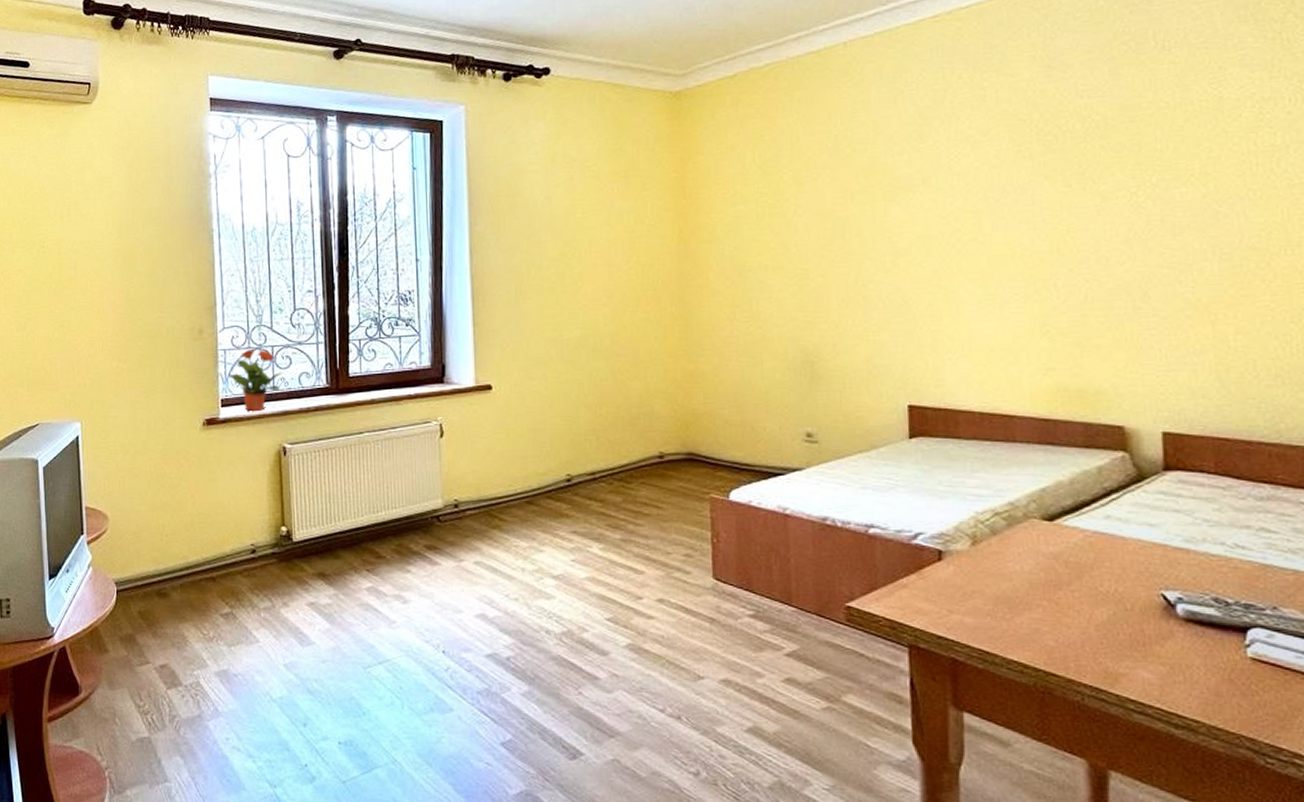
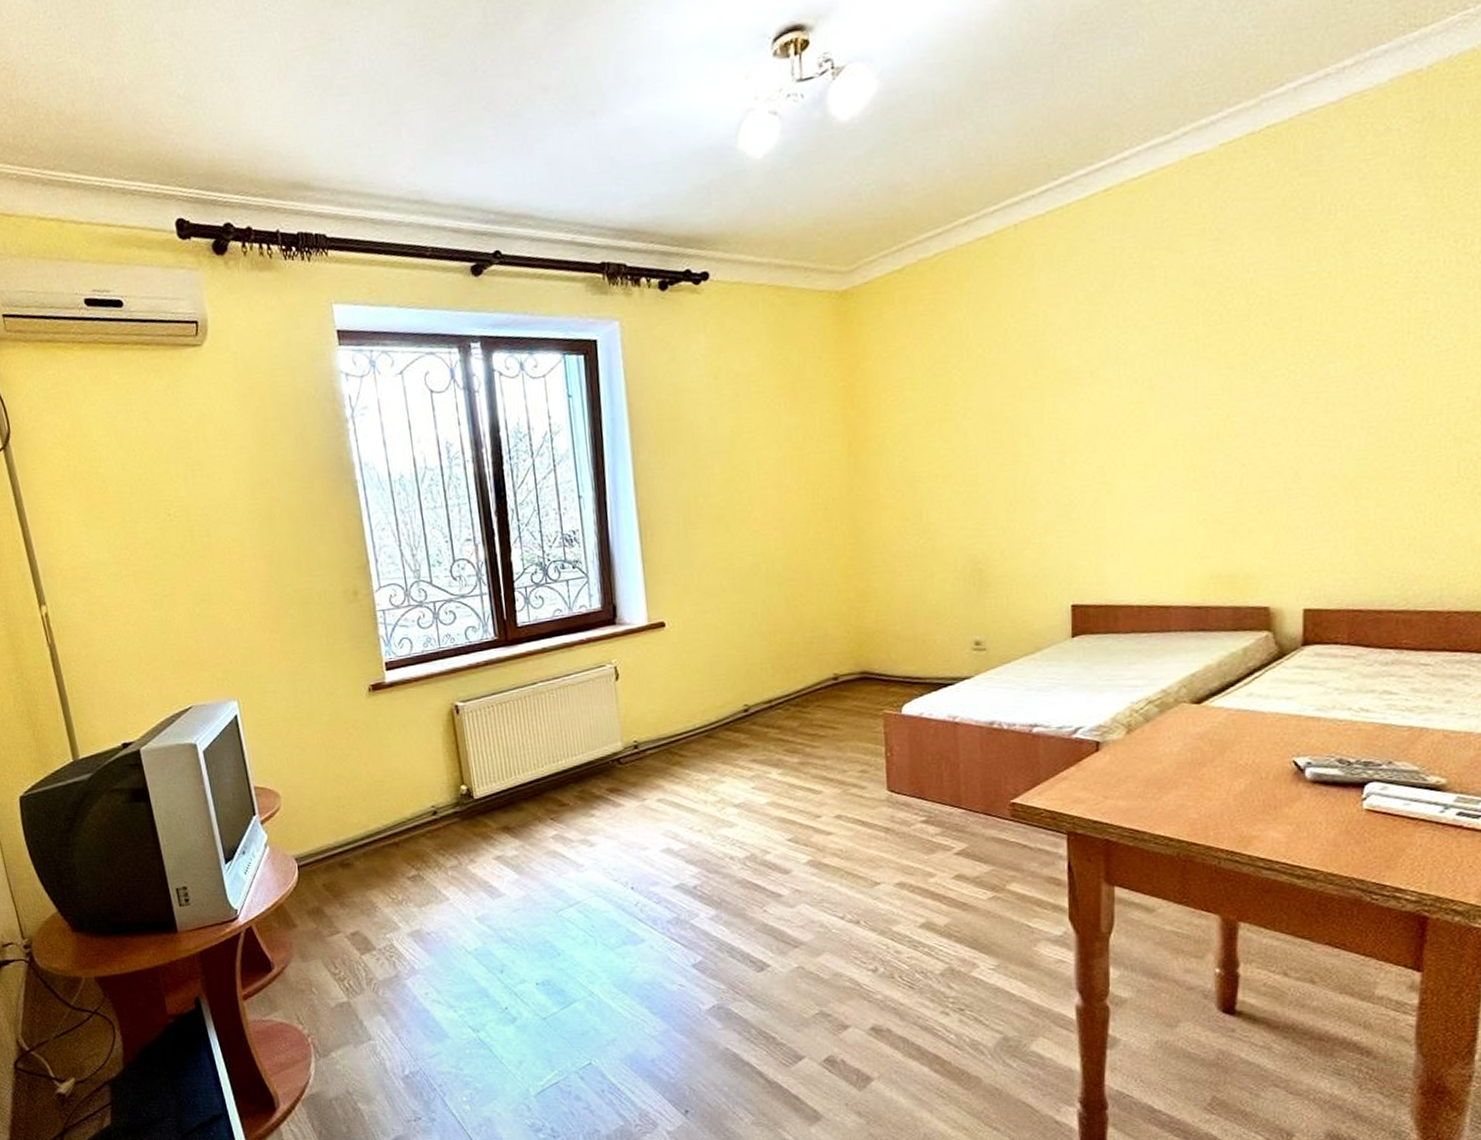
potted plant: present [228,348,283,412] -> none [390,606,448,673]

